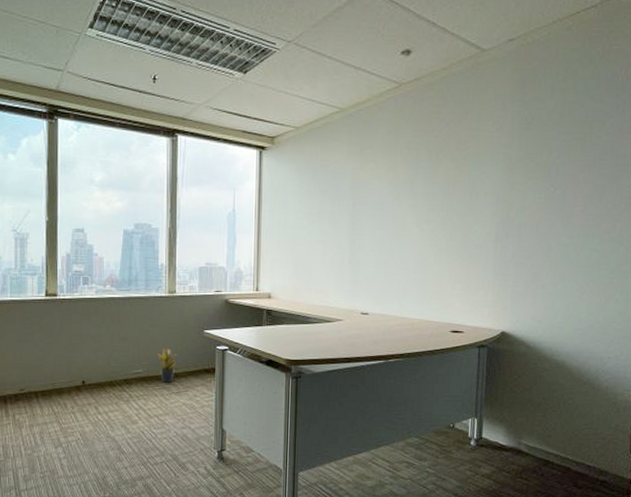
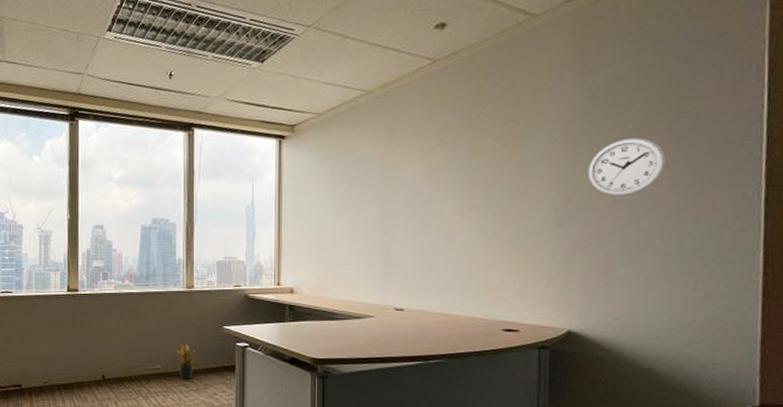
wall clock: none [521,165,582,216] -> present [587,138,667,197]

